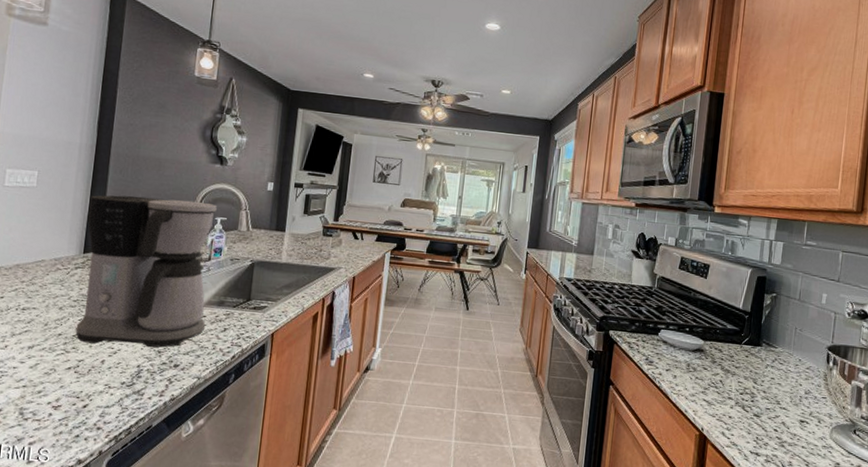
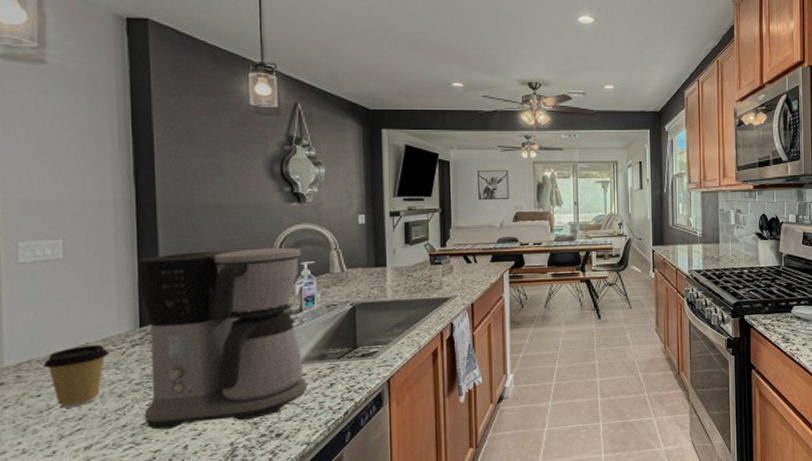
coffee cup: none [9,261,58,312] -> present [43,345,110,408]

